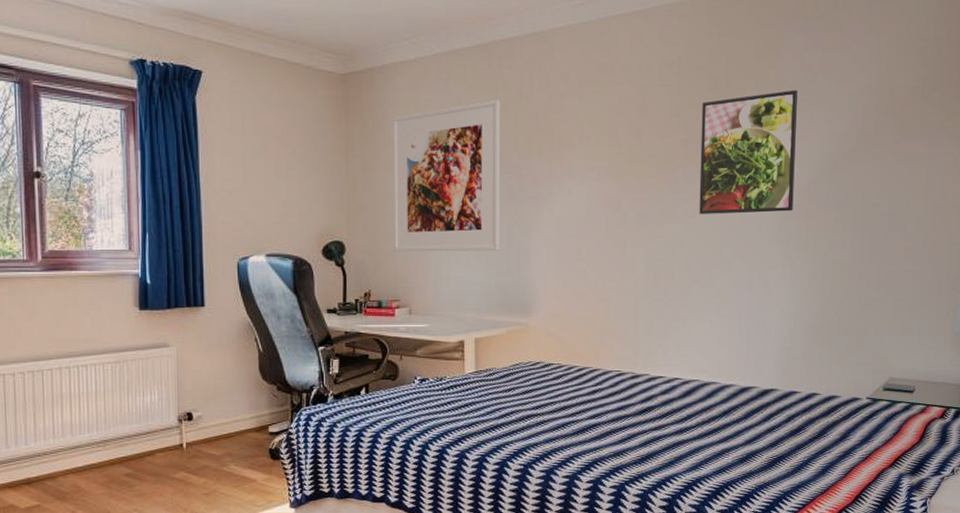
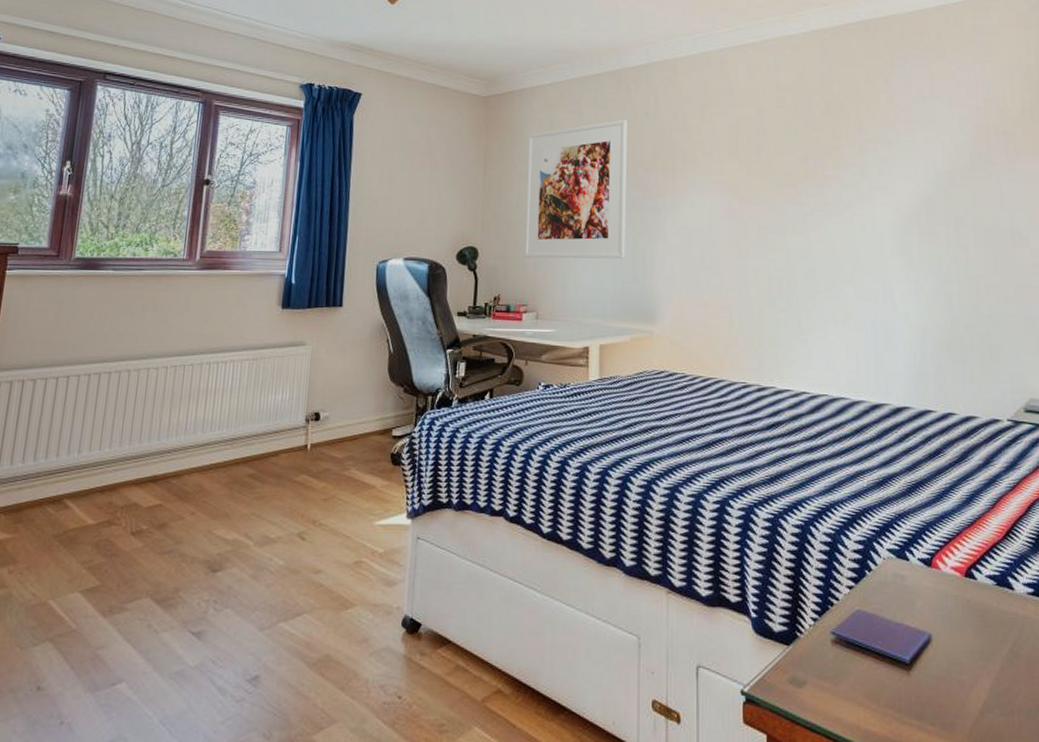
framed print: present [699,90,798,214] -> none [817,112,913,227]

